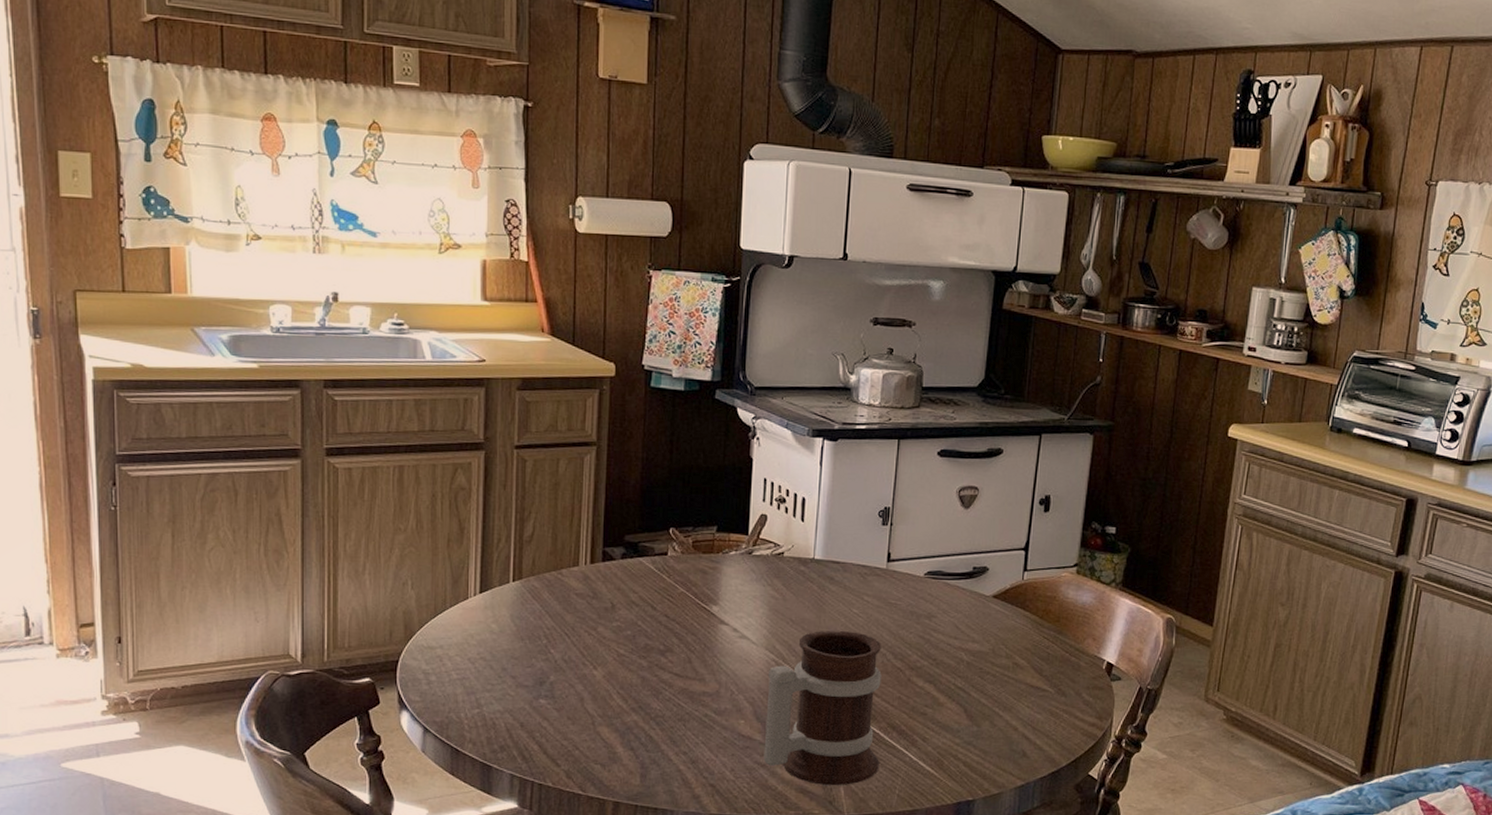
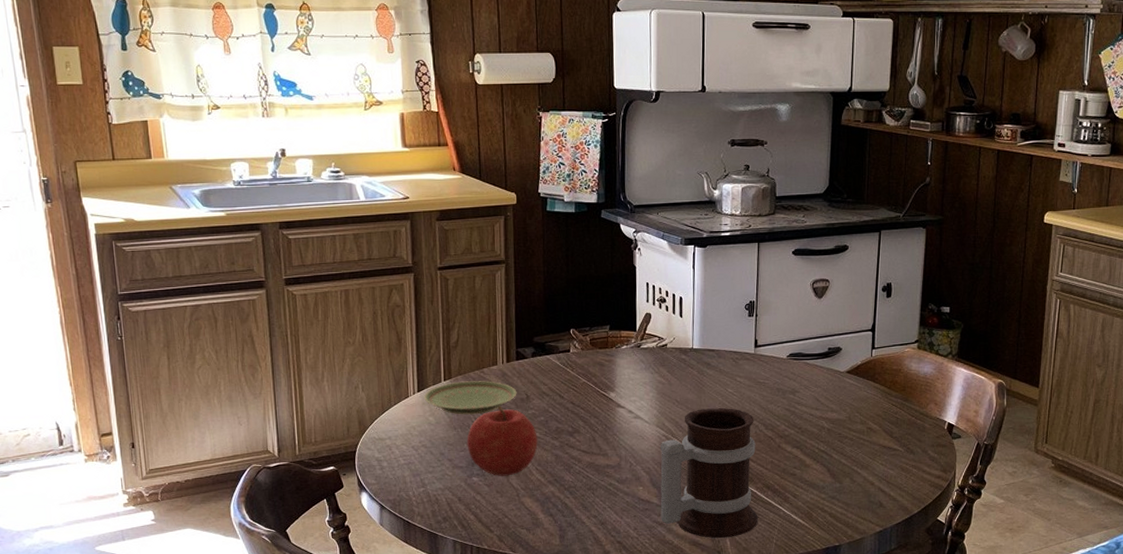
plate: none [487,583,601,624] -> present [424,381,517,415]
fruit: none [535,615,622,700] -> present [467,406,538,476]

